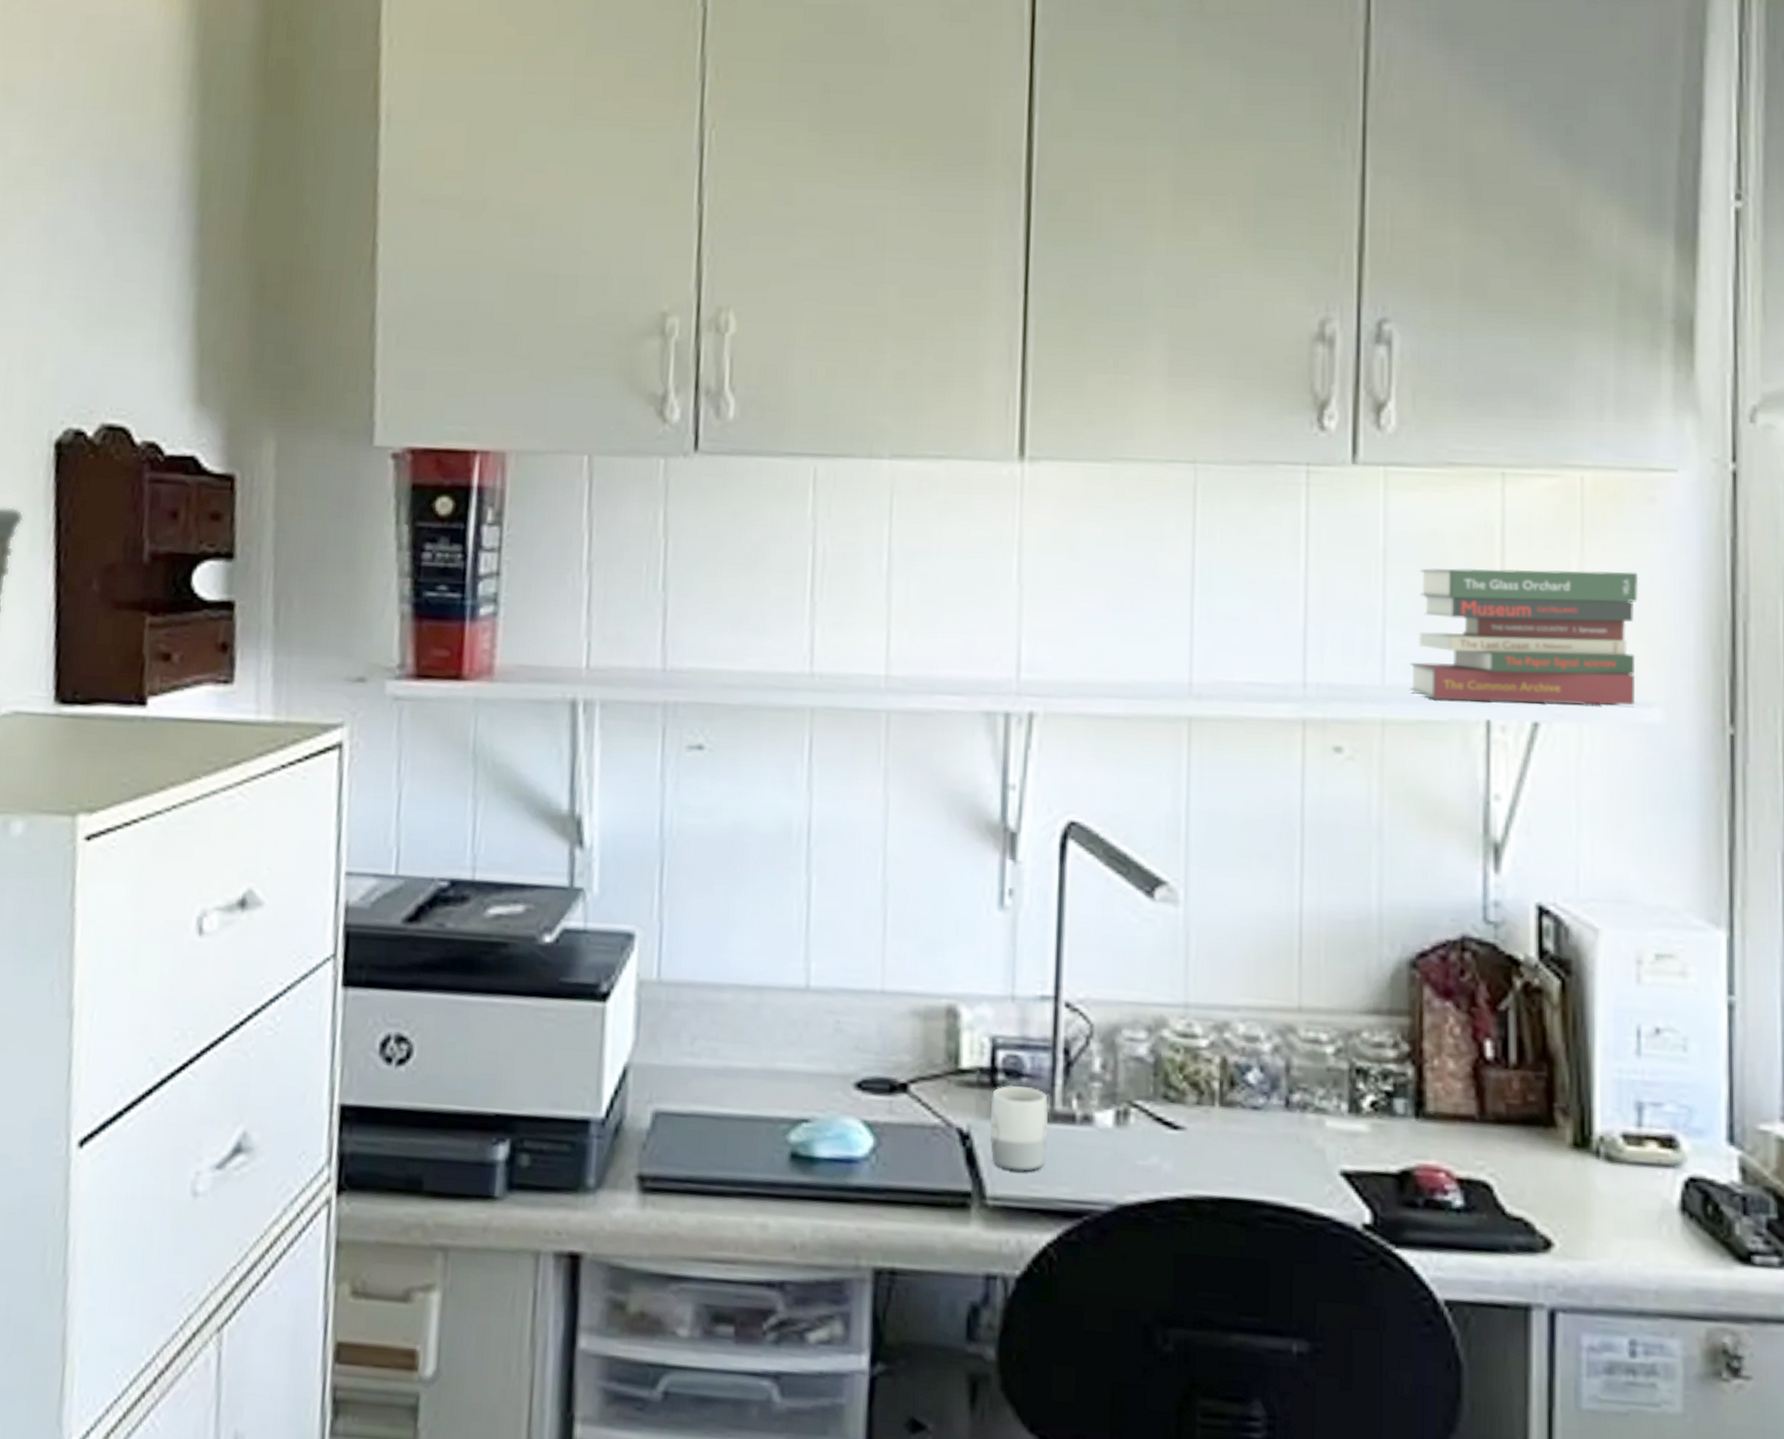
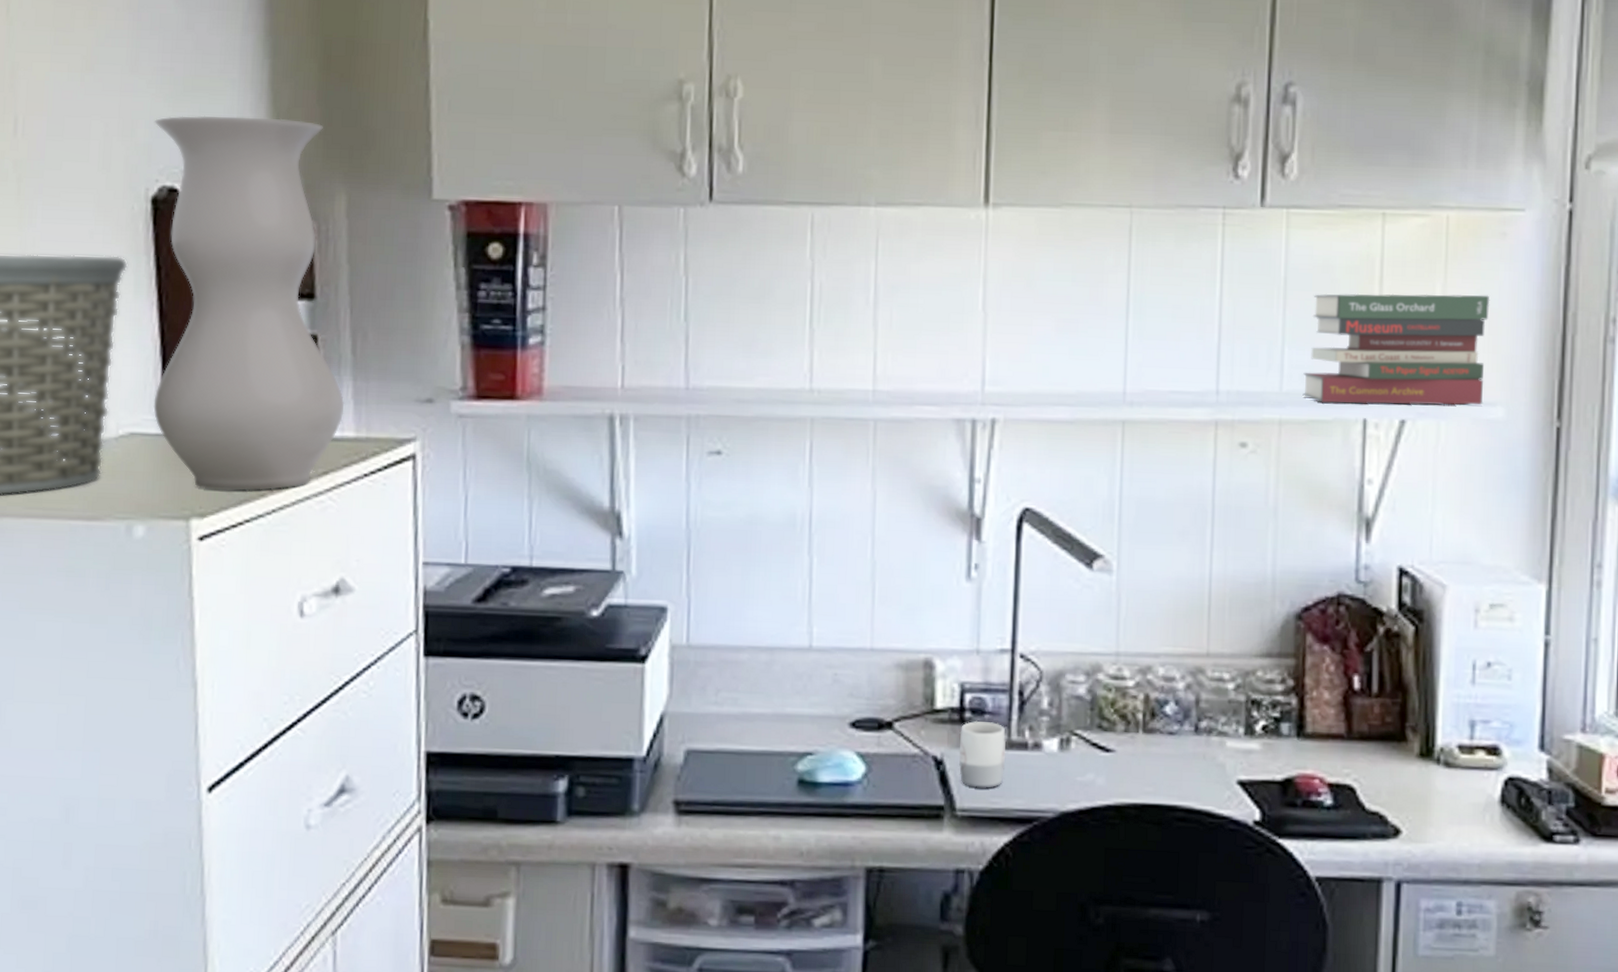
vase: none [42,349,263,782] -> present [153,115,345,490]

